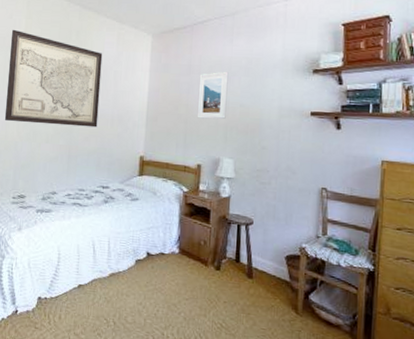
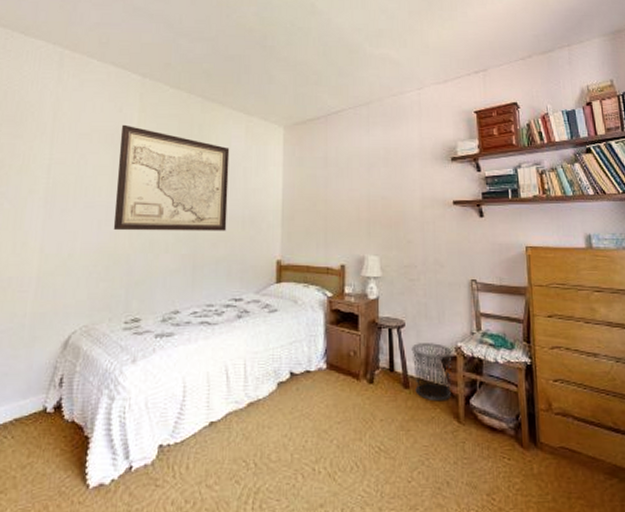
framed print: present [197,71,229,119] -> none [337,162,368,214]
waste bin: none [257,240,296,294] -> present [411,343,452,402]

